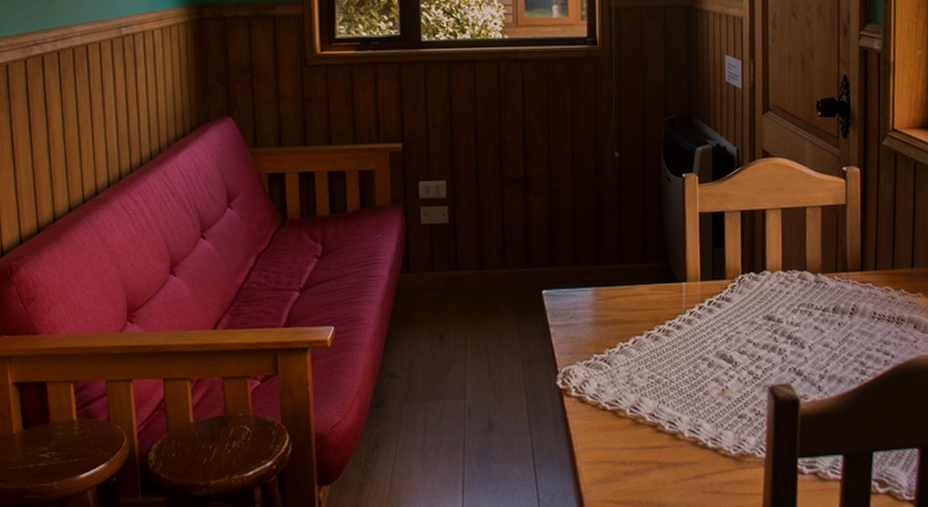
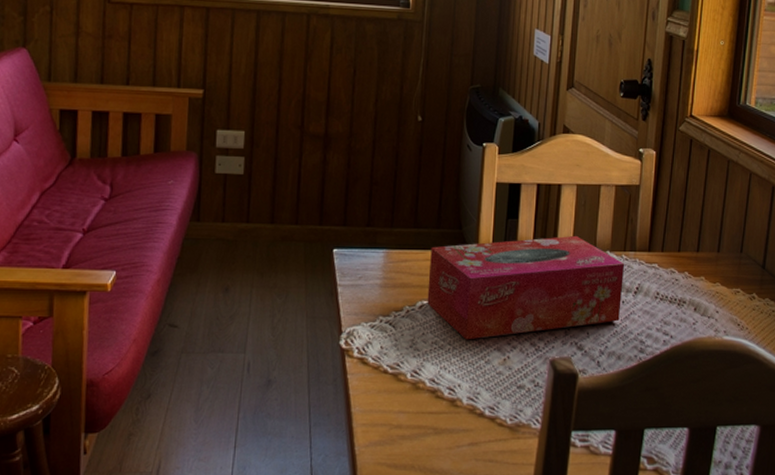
tissue box: none [639,260,838,373] -> present [427,235,625,340]

